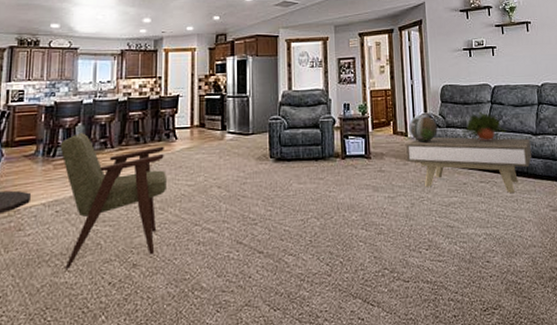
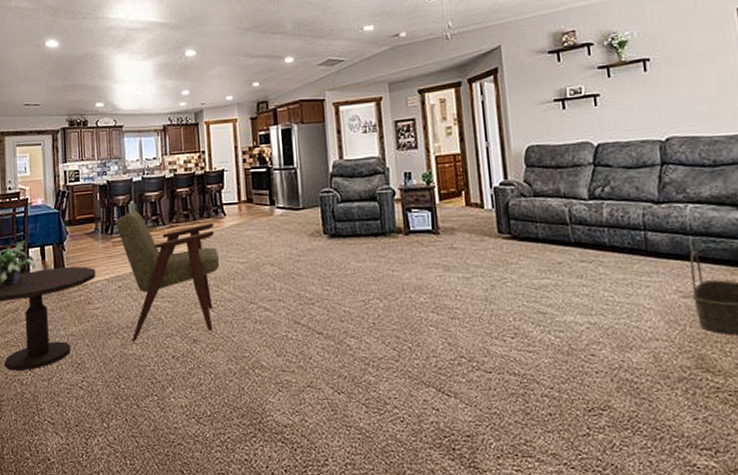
coffee table: present [406,137,532,194] -> none [482,207,652,276]
decorative sphere: present [409,114,438,142] -> none [485,181,522,215]
potted plant: present [462,112,507,141] -> none [554,177,616,212]

